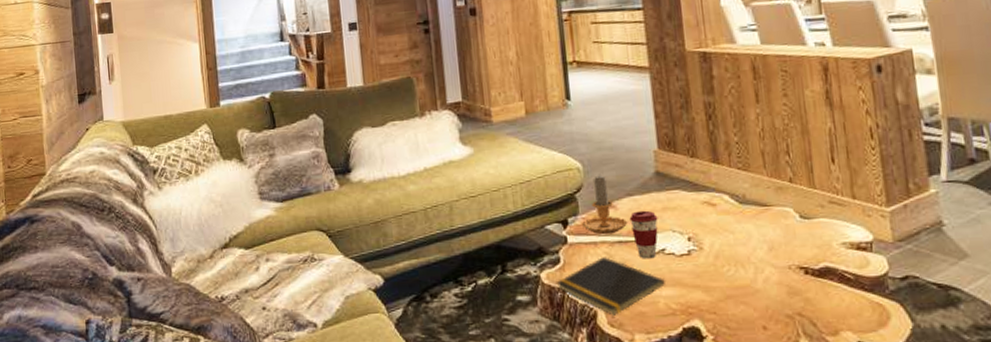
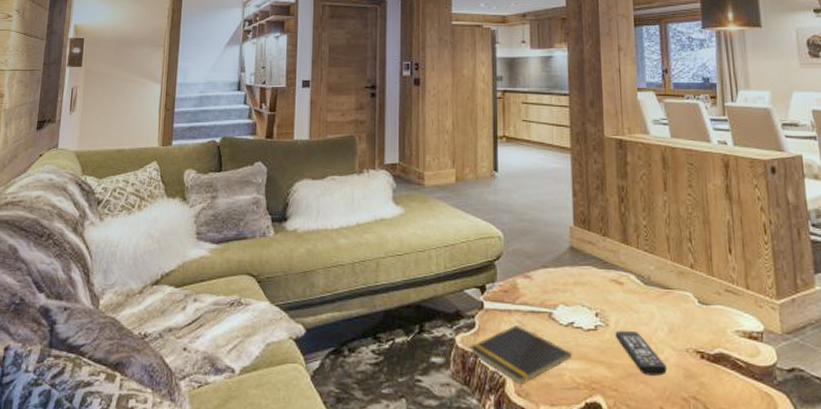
candle: present [582,174,628,235] -> none [499,244,542,304]
coffee cup: present [629,210,658,259] -> none [543,283,569,331]
remote control: none [710,253,769,296] -> present [615,331,667,376]

